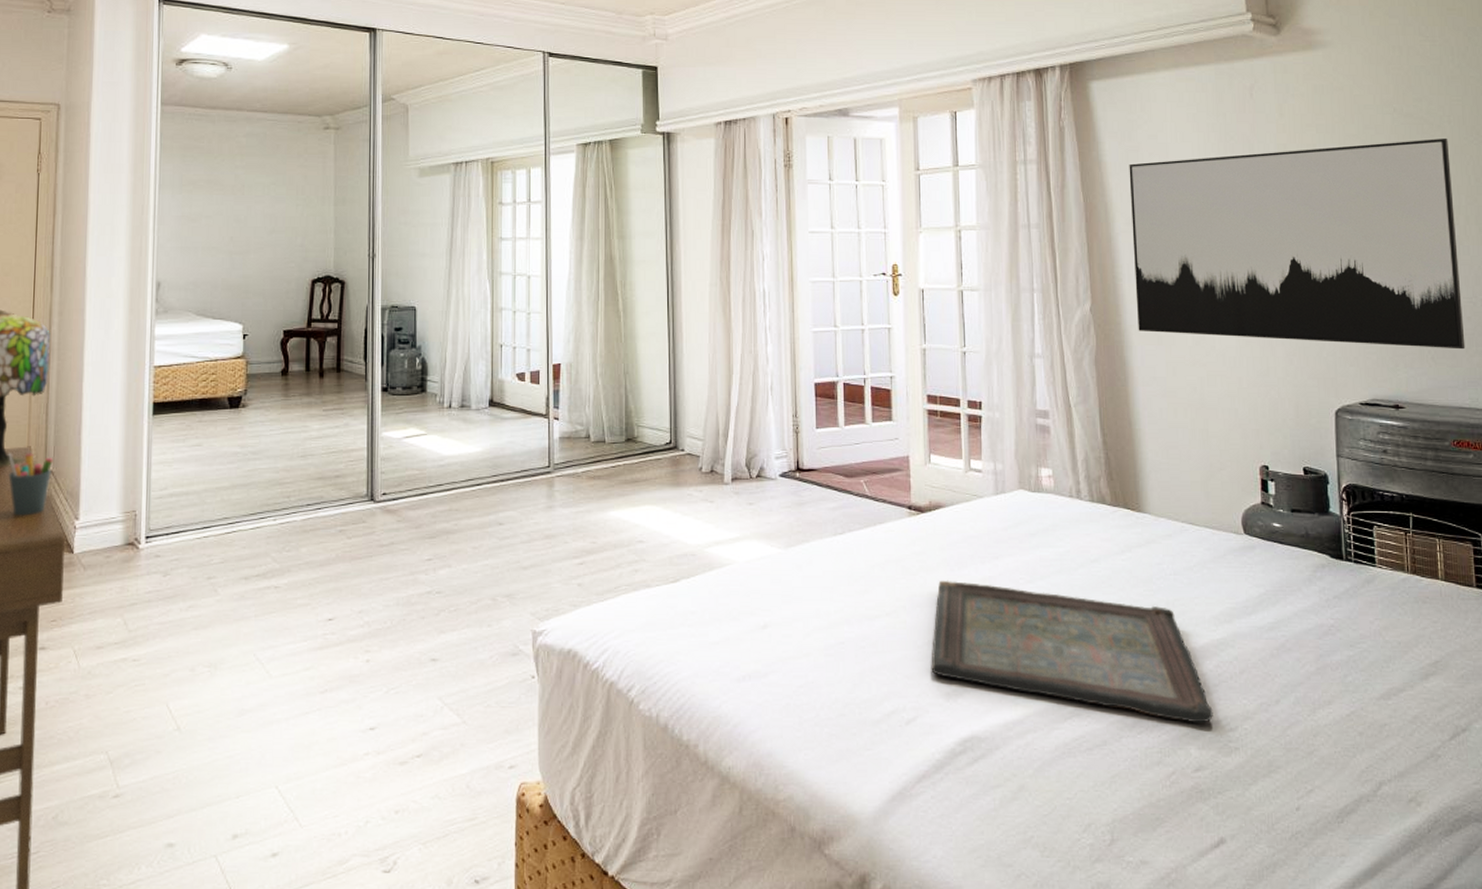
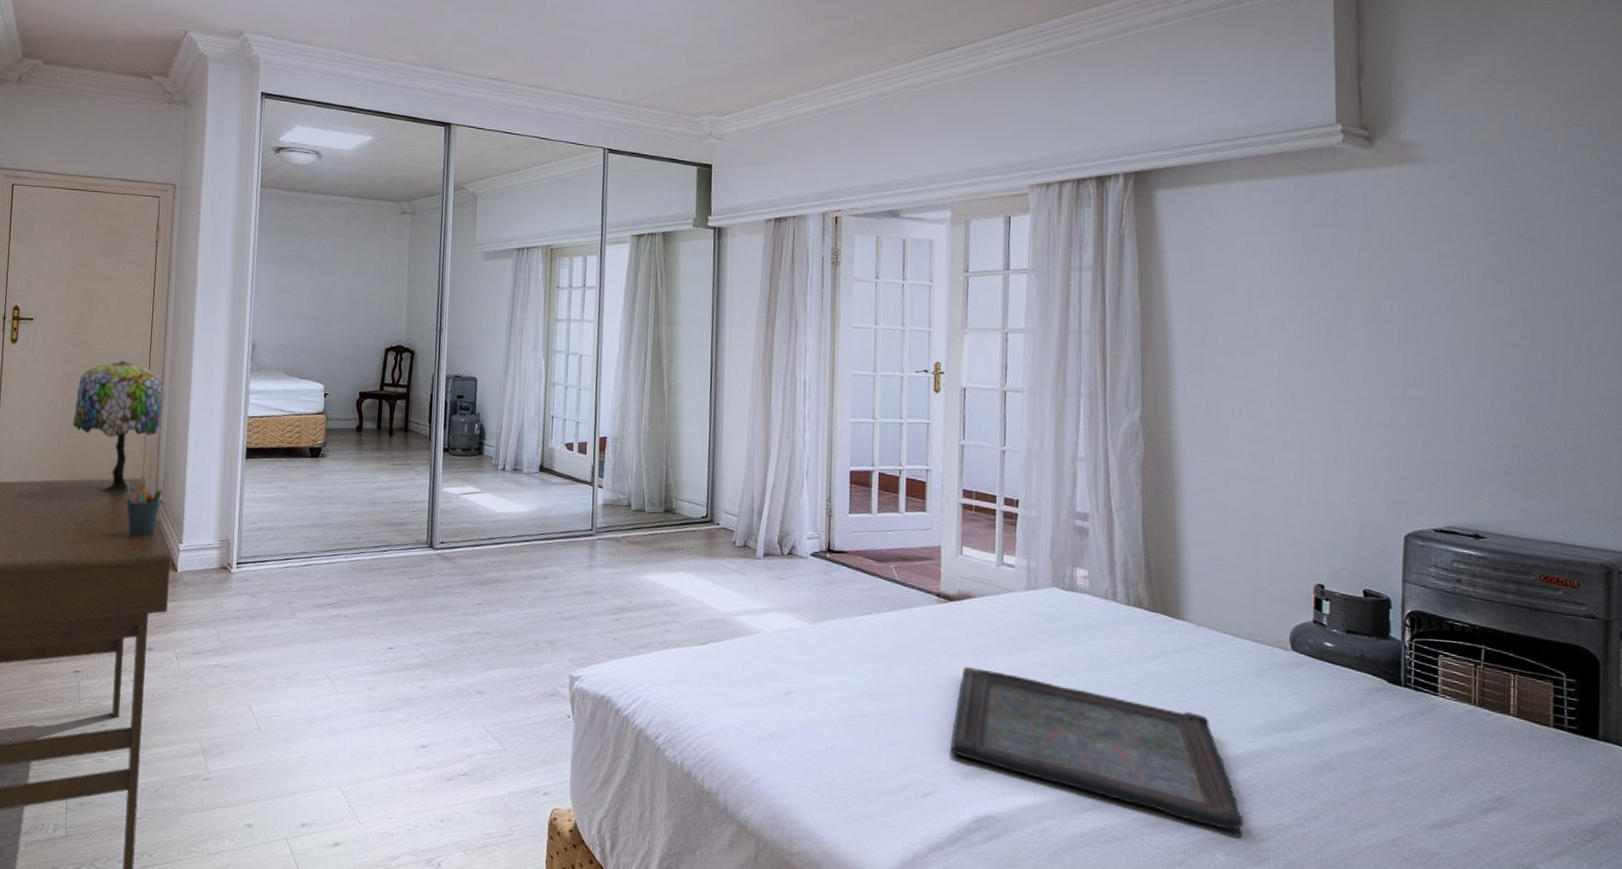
wall art: present [1129,139,1466,350] -> none [1190,261,1564,483]

